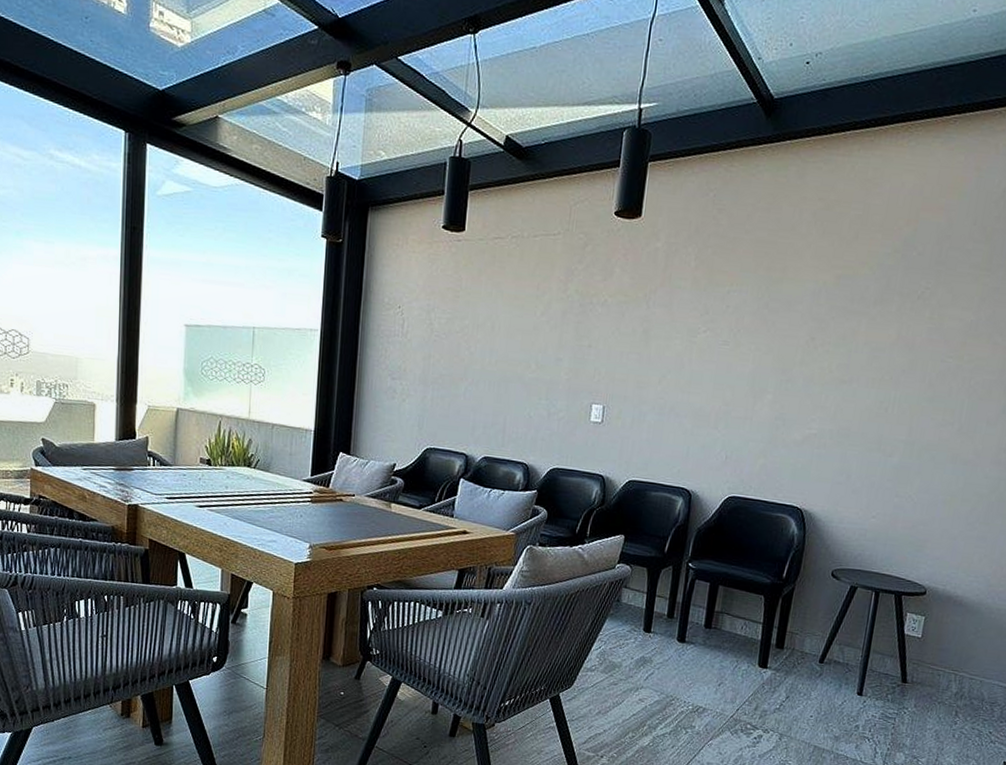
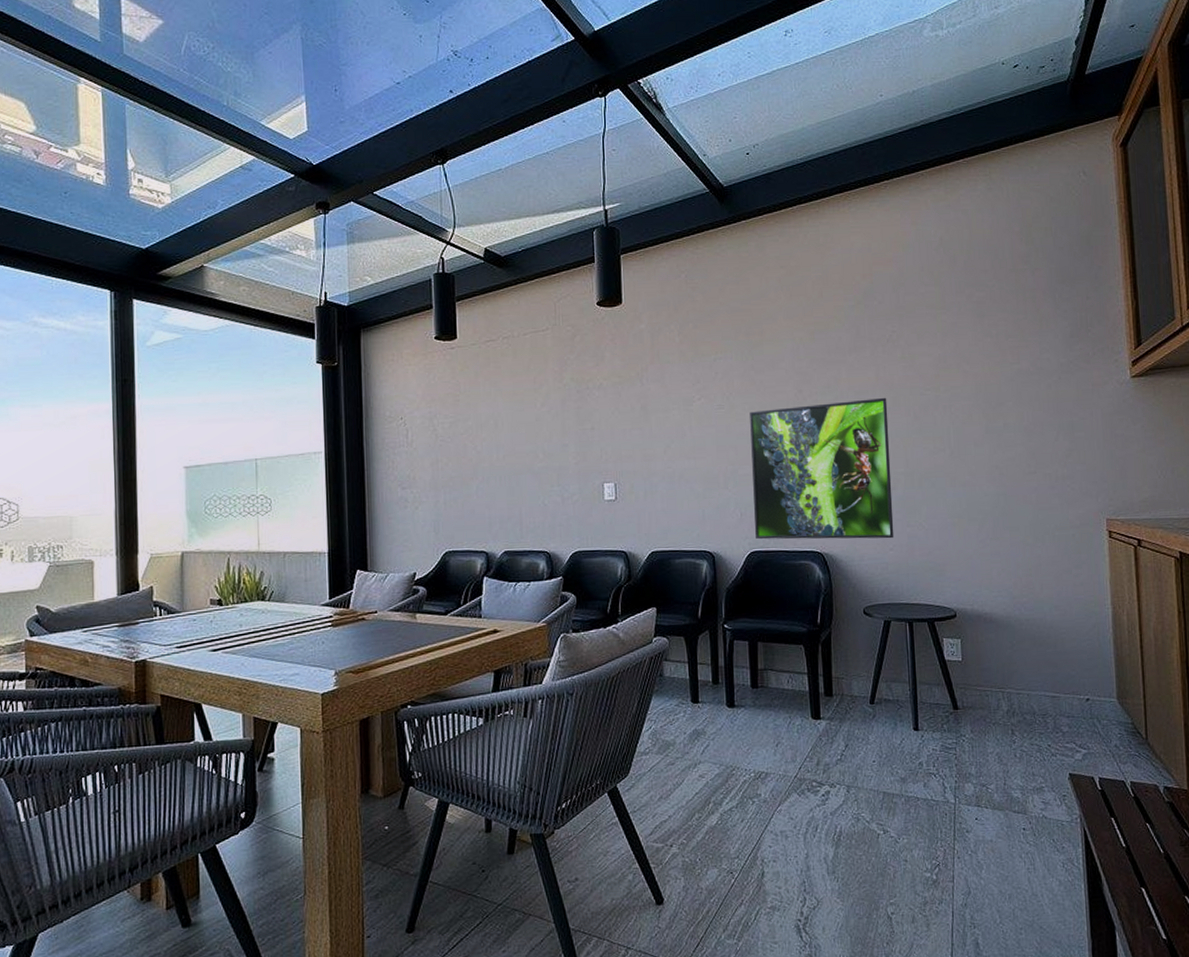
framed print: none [737,352,904,506] -> present [750,397,894,540]

